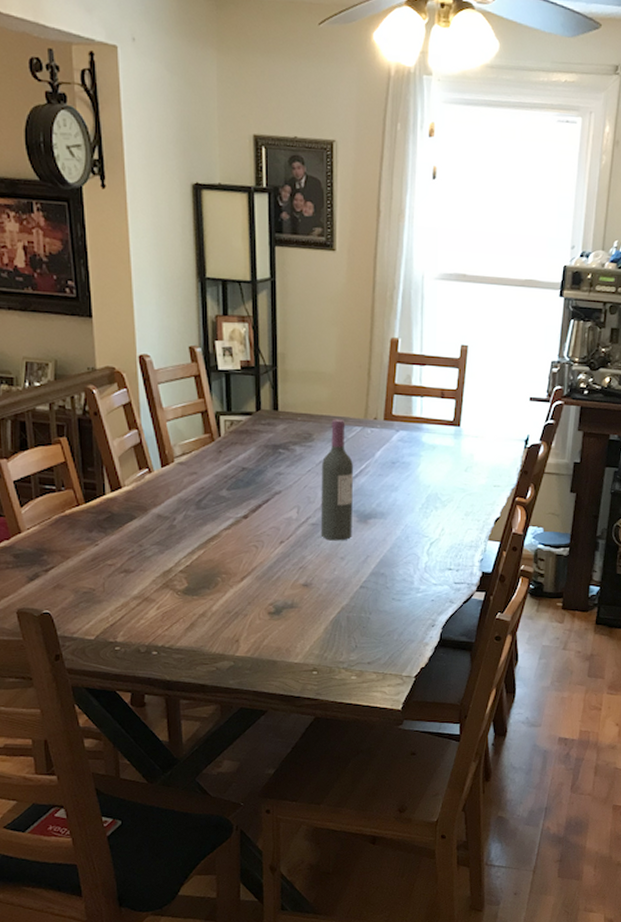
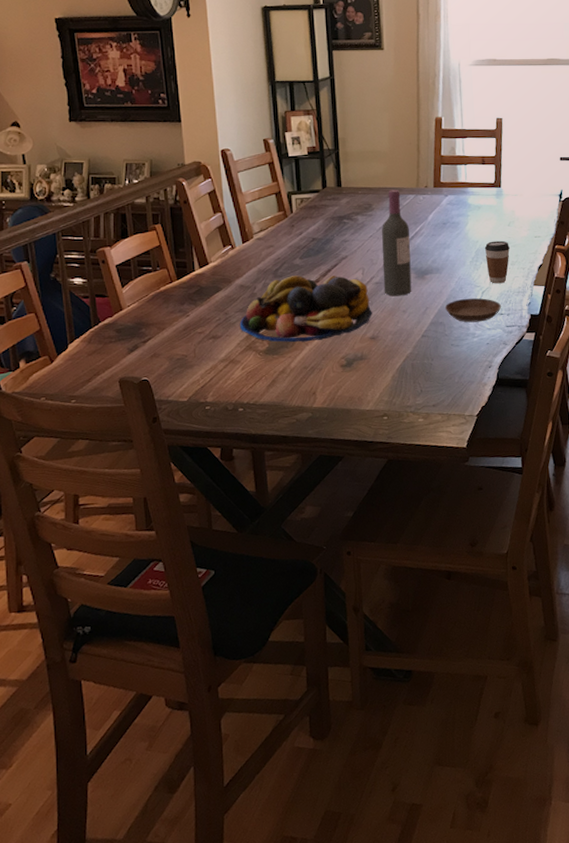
fruit bowl: none [155,509,306,584] -> present [239,275,372,343]
saucer: none [387,548,450,576] -> present [444,298,501,323]
coffee cup: none [436,487,465,536] -> present [484,240,510,284]

